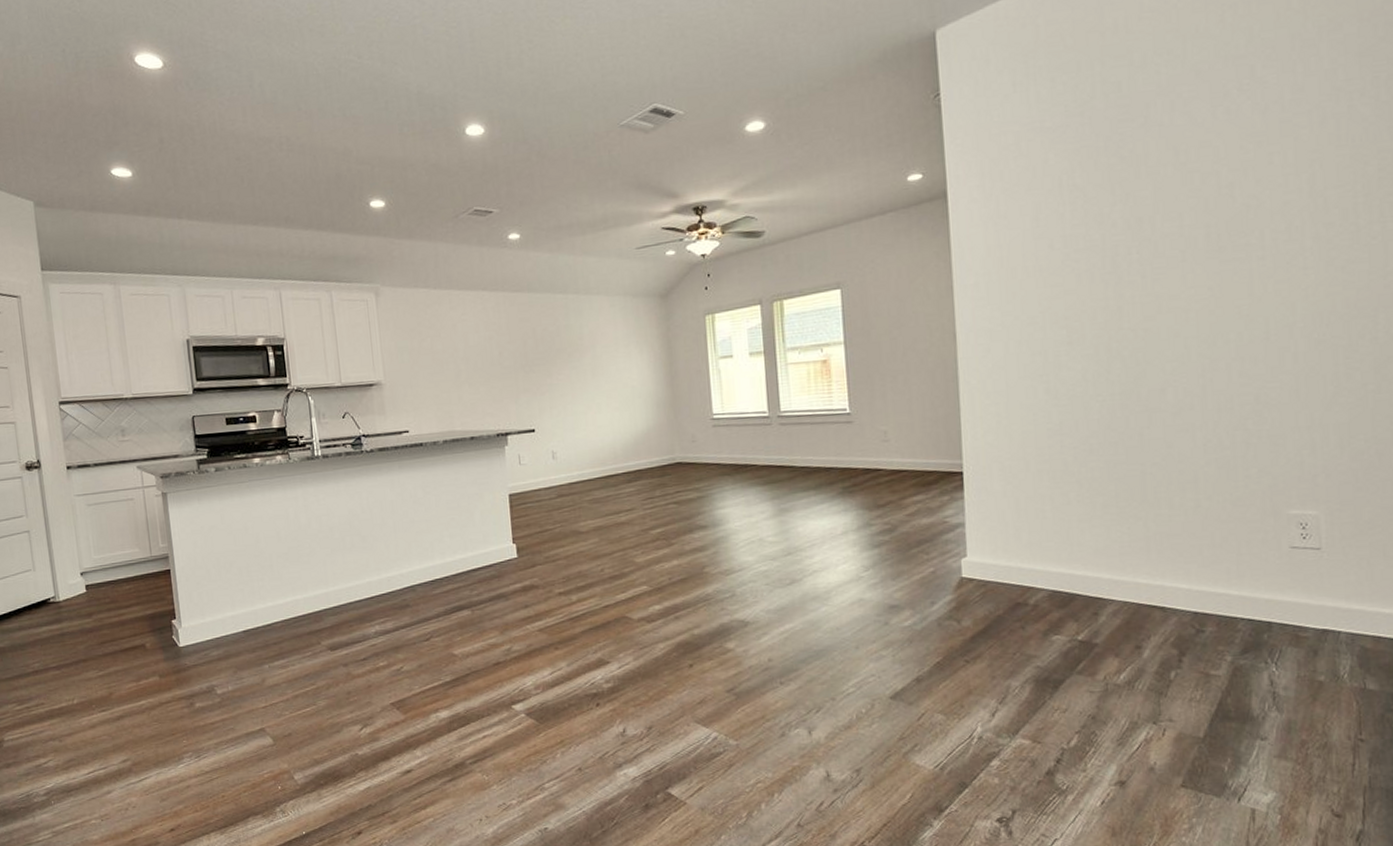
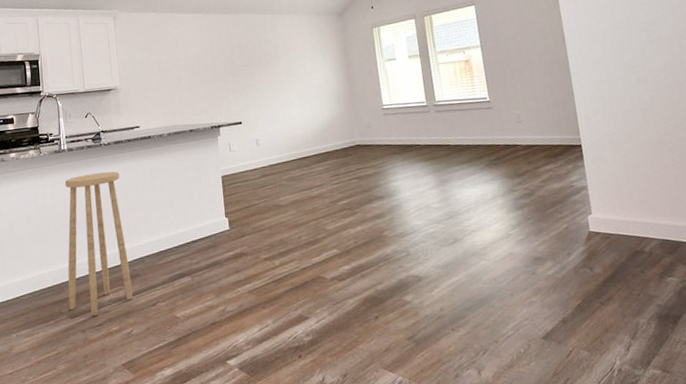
stool: none [319,484,402,649] -> present [64,171,133,316]

